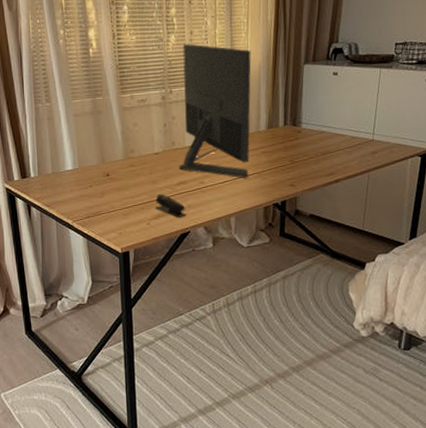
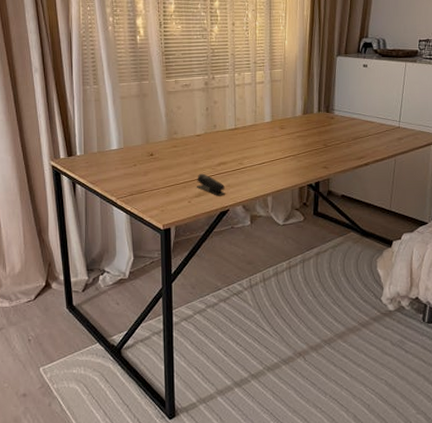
monitor: present [178,44,251,178] -> none [219,34,289,160]

